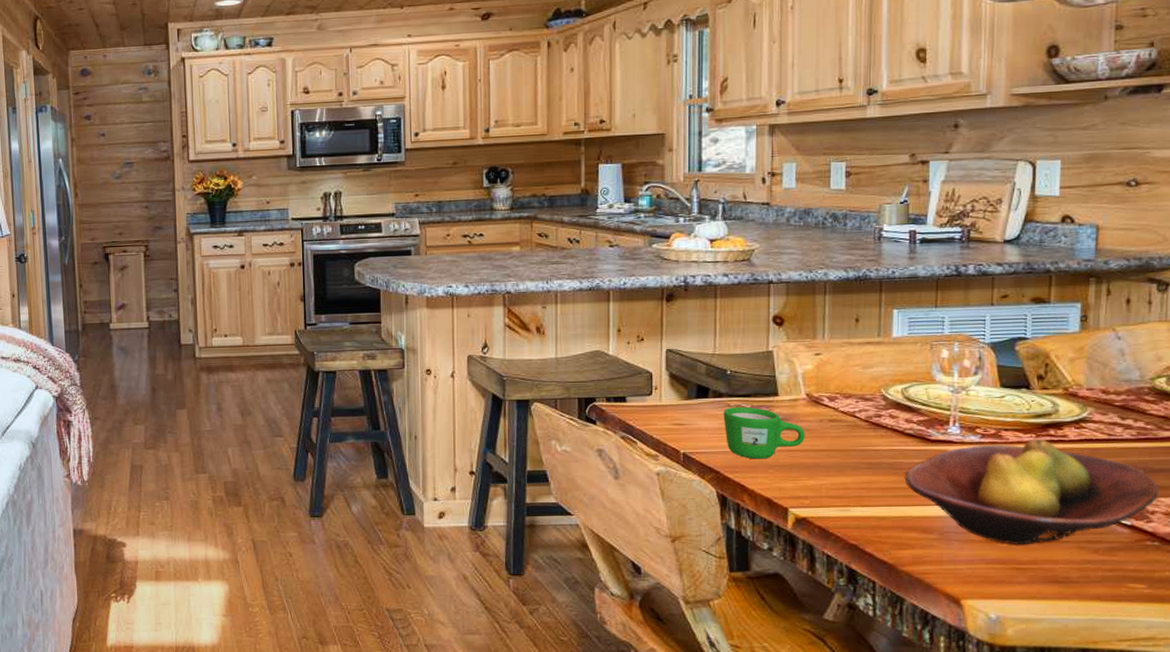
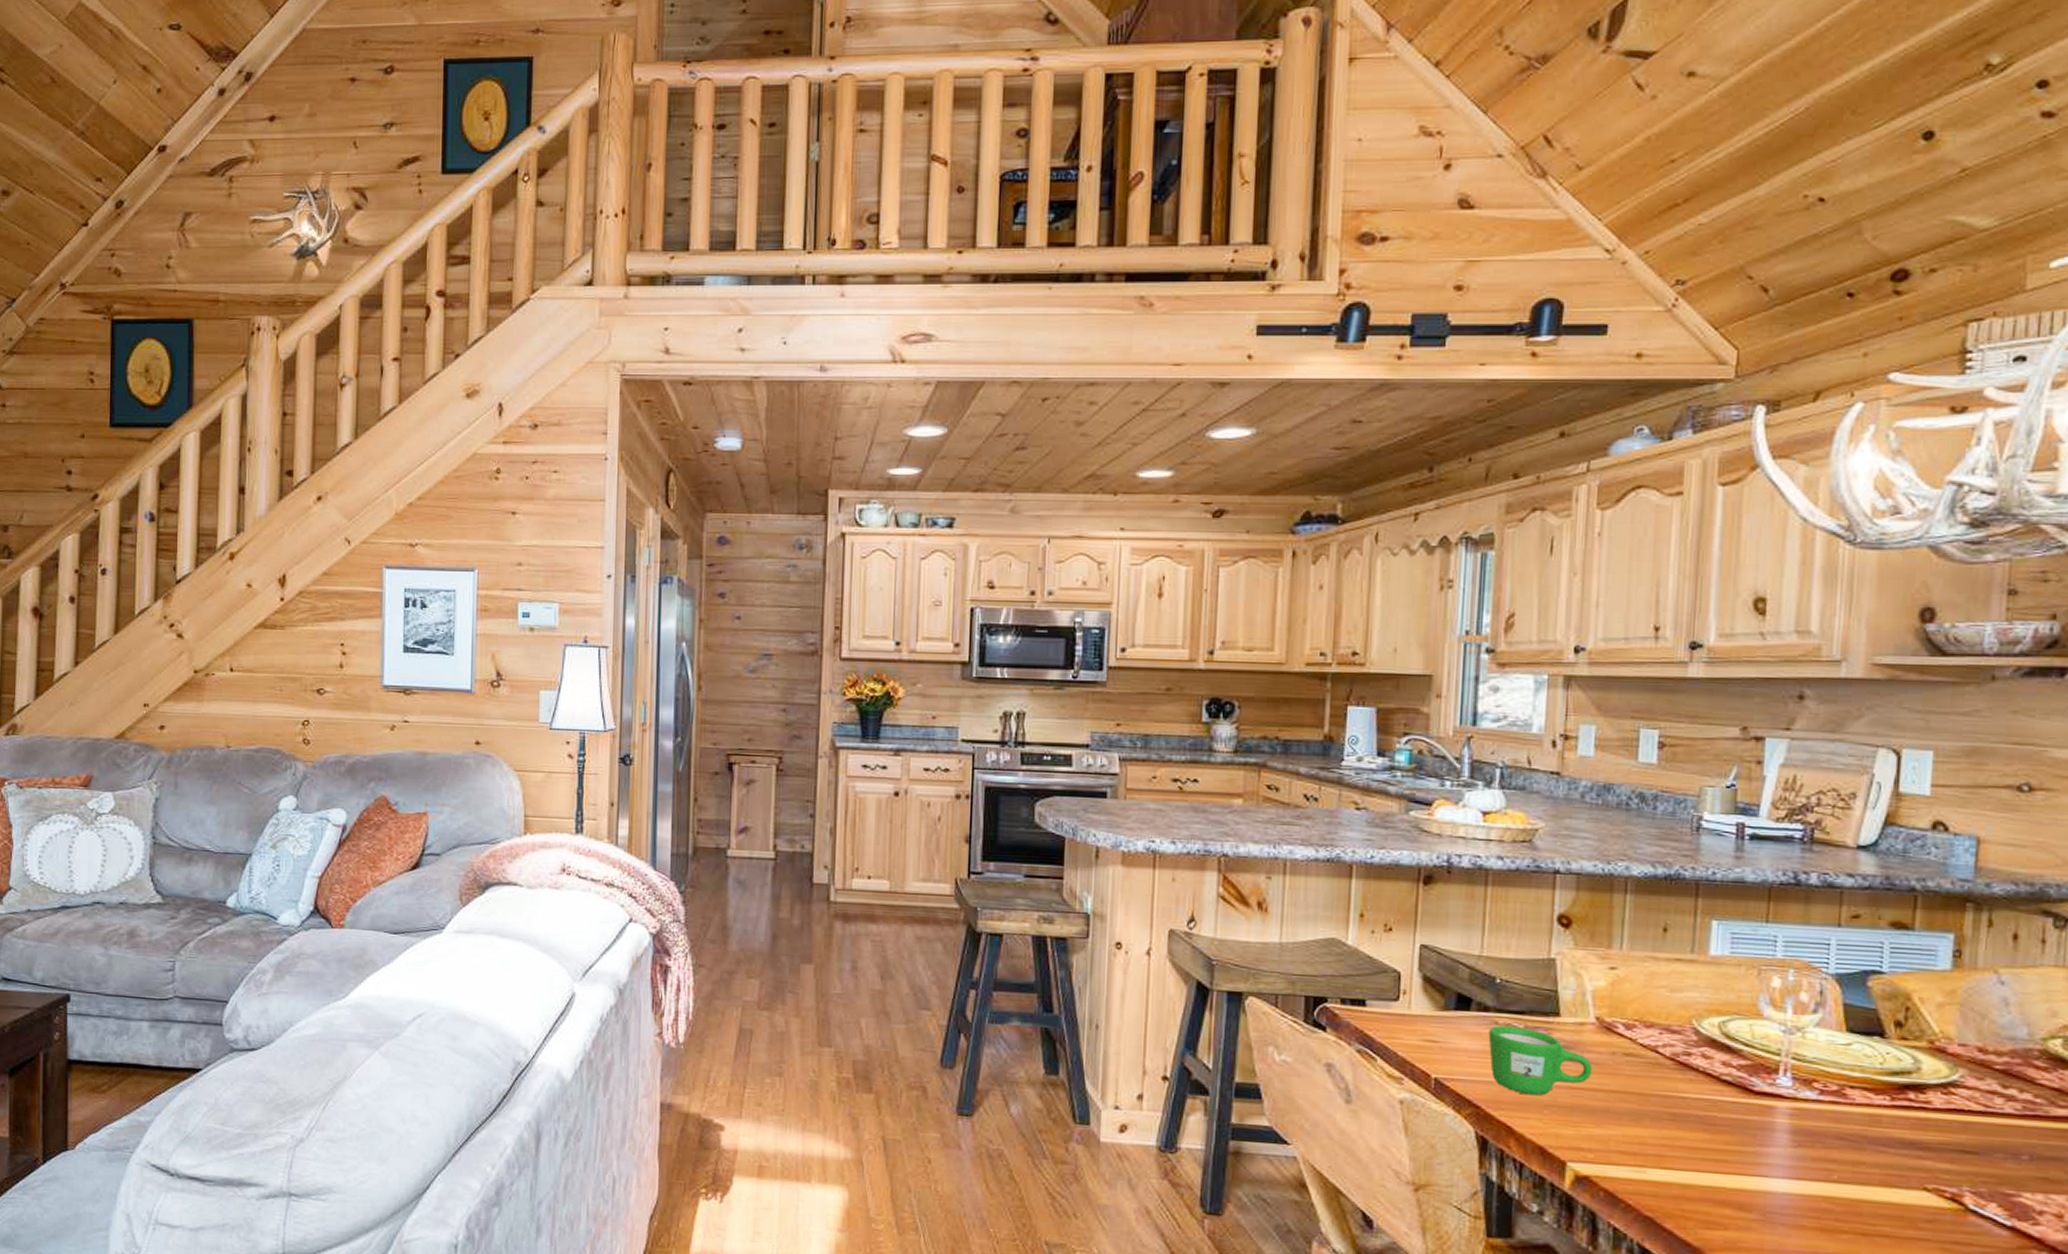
fruit bowl: present [904,438,1159,546] -> none [1718,1101,2049,1239]

